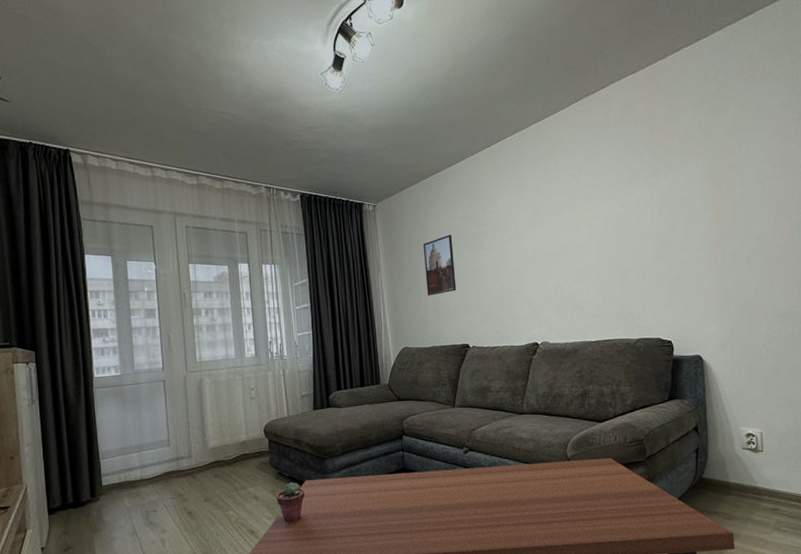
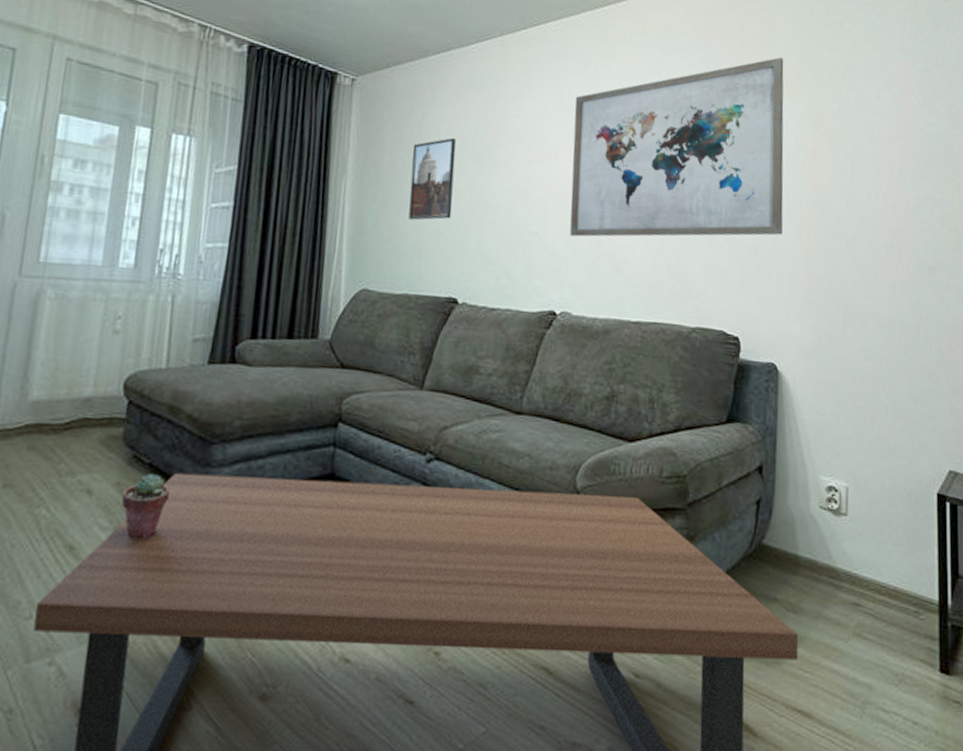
wall art: none [532,131,697,289] -> present [569,57,784,237]

